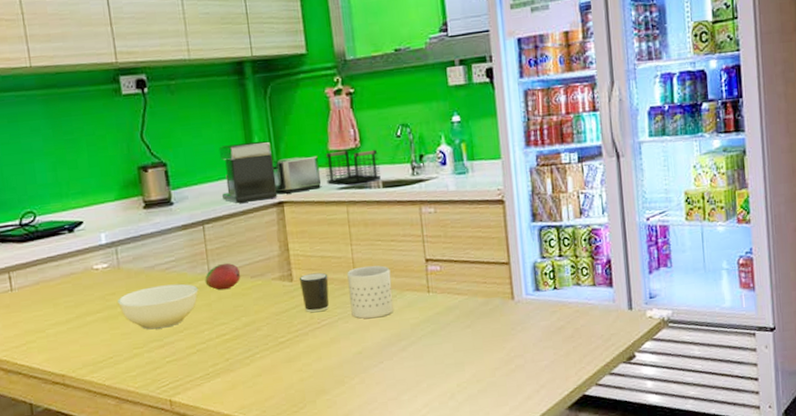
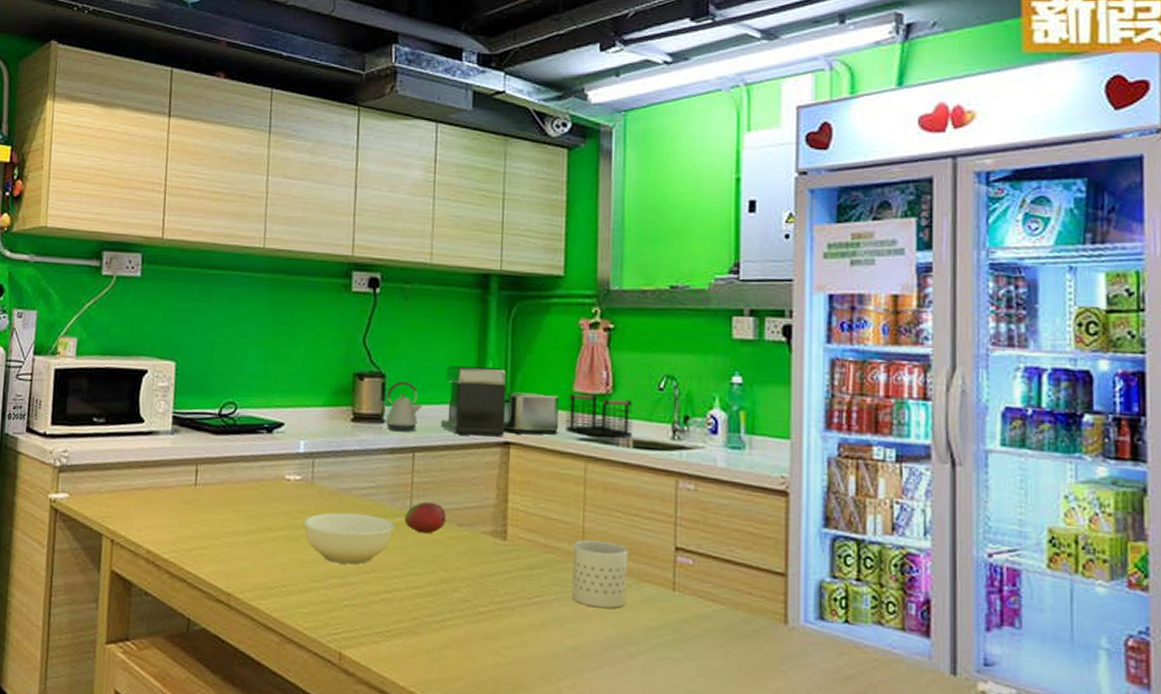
kettle: none [170,166,204,211] -> present [383,380,423,433]
mug: present [299,272,330,313] -> none [514,535,550,586]

